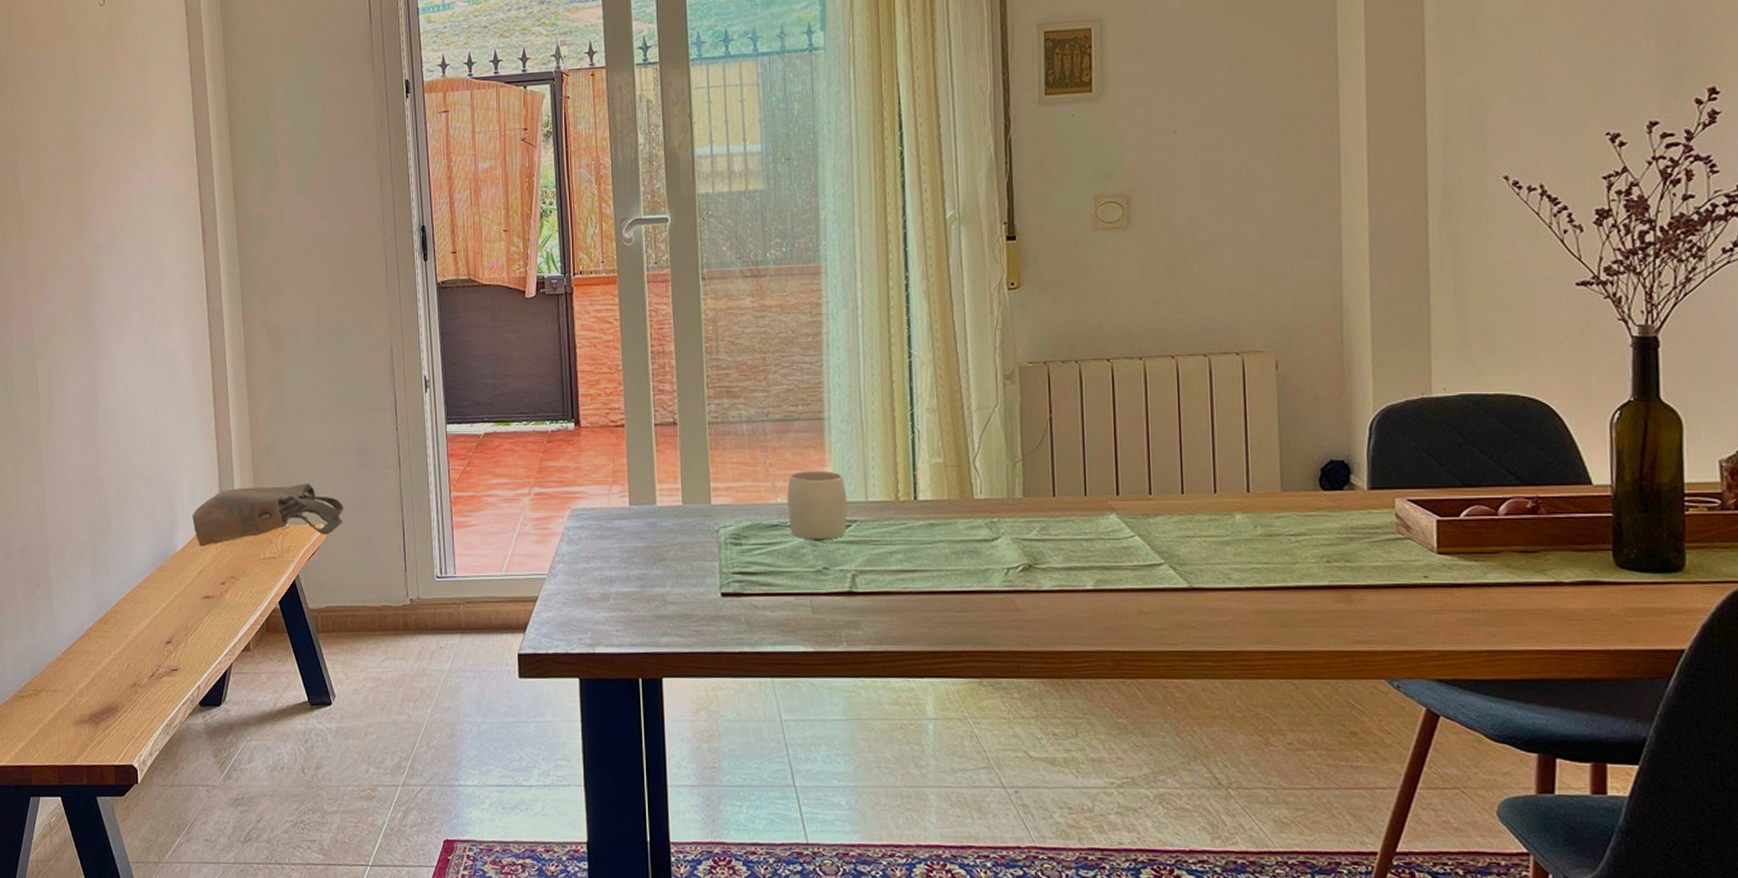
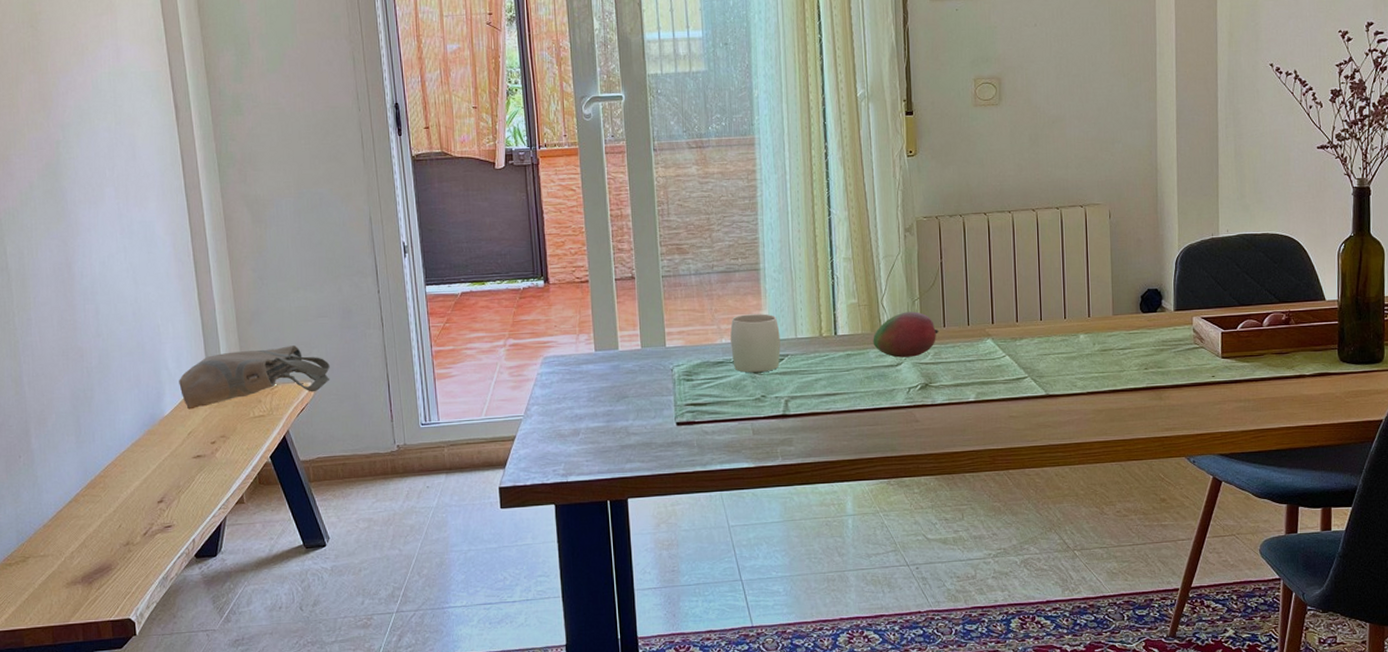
fruit: none [962,476,1046,531] -> present [873,311,938,358]

